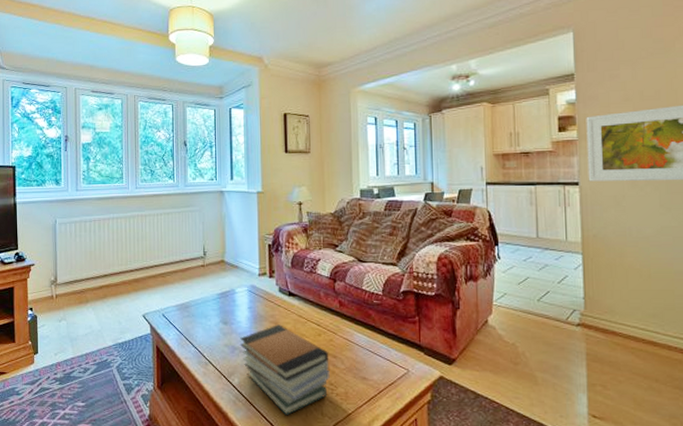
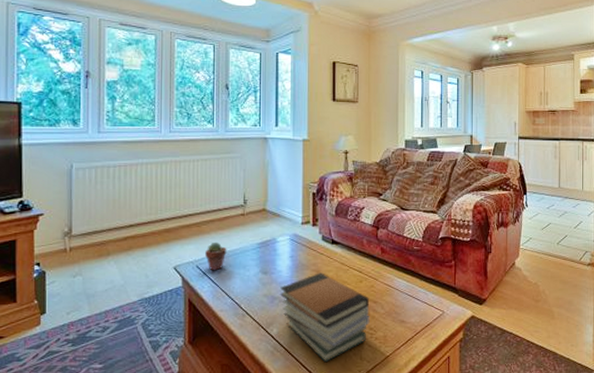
potted succulent: none [170,291,189,320] -> present [205,241,227,271]

